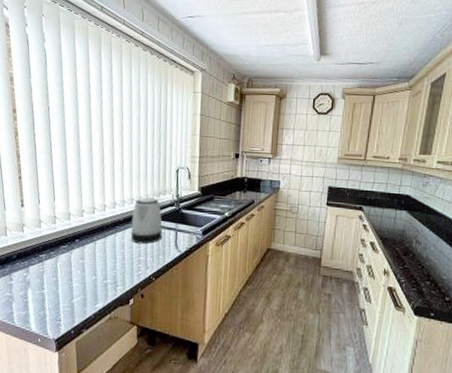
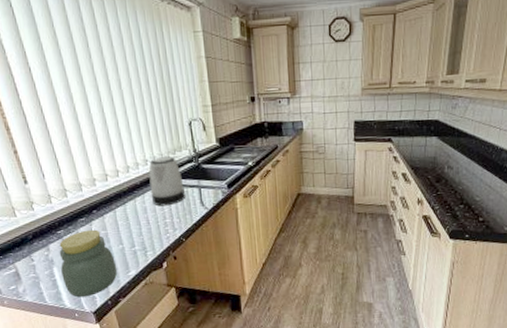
jar: none [34,257,86,323] -> present [59,229,117,298]

